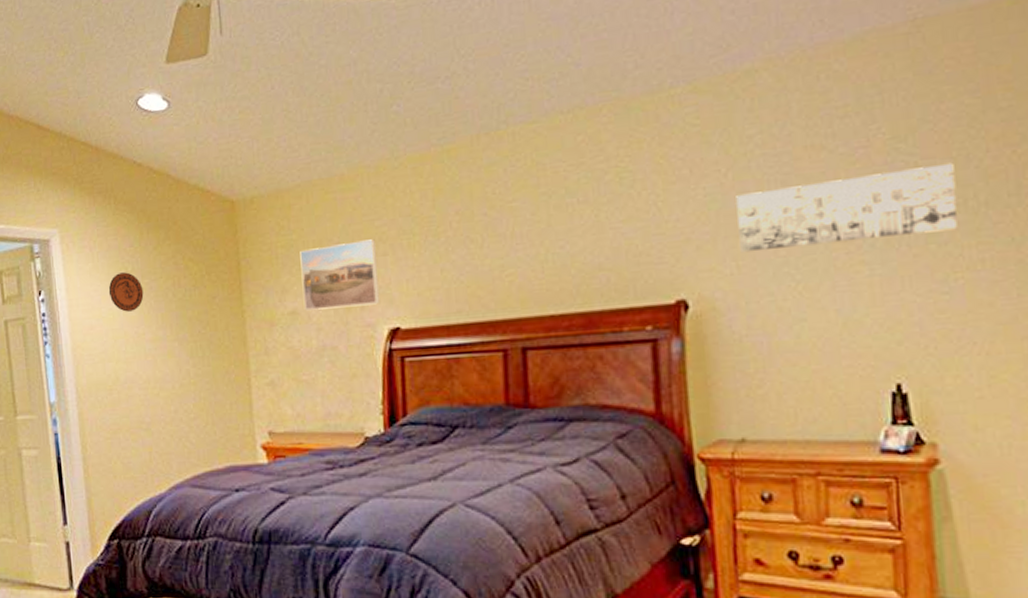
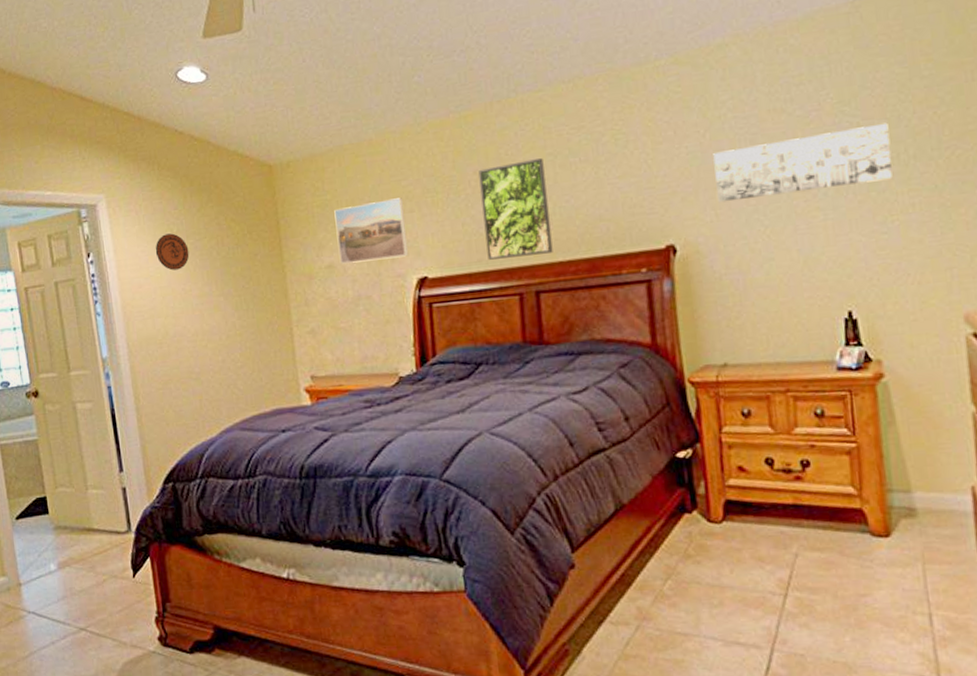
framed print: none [461,198,544,311] -> present [478,158,553,260]

